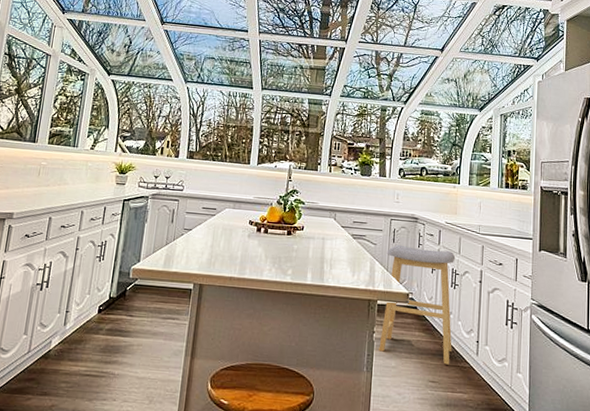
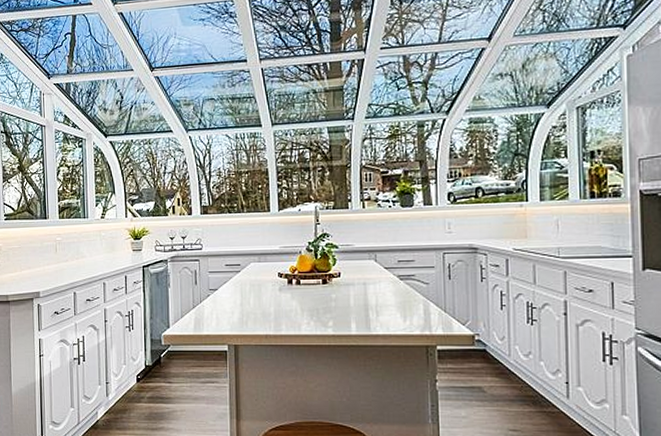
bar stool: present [379,244,456,365] -> none [442,281,535,411]

